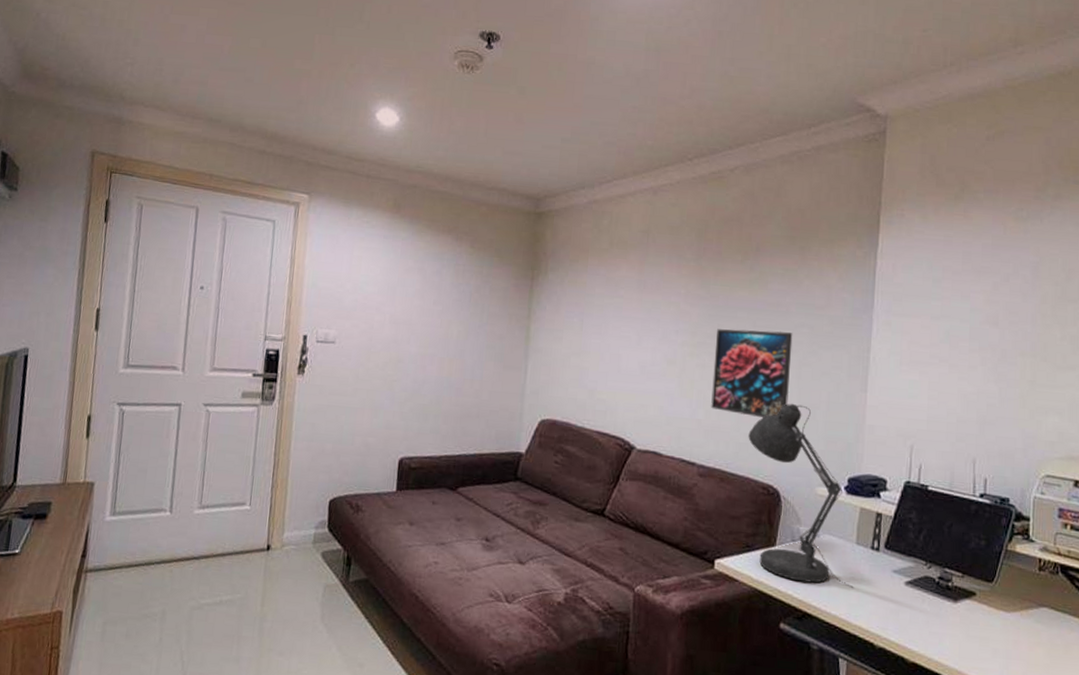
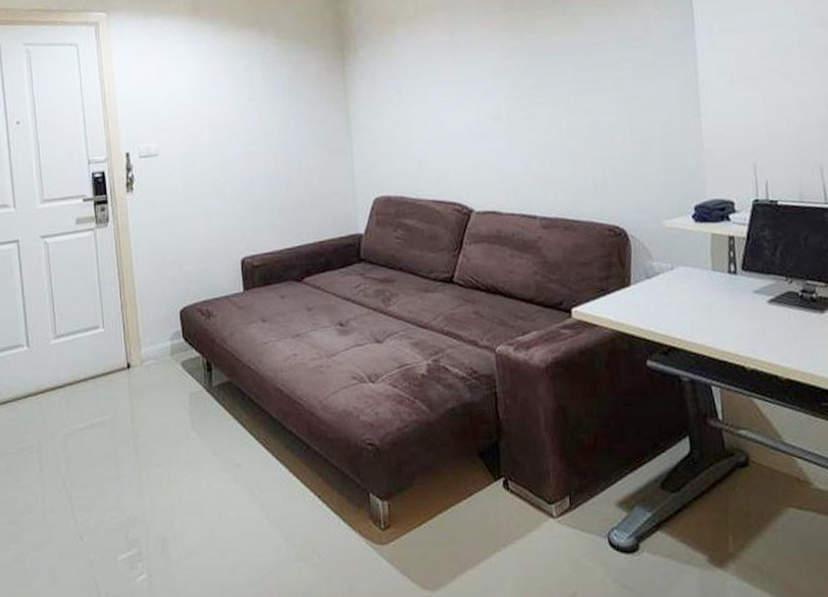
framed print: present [711,329,793,419] -> none [538,69,622,161]
desk lamp: present [748,403,854,588] -> none [586,140,716,317]

